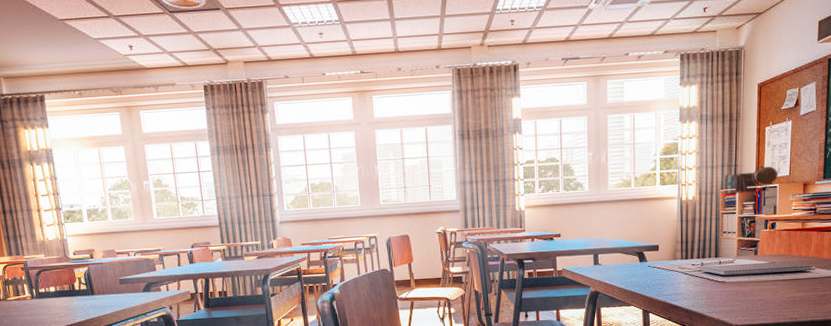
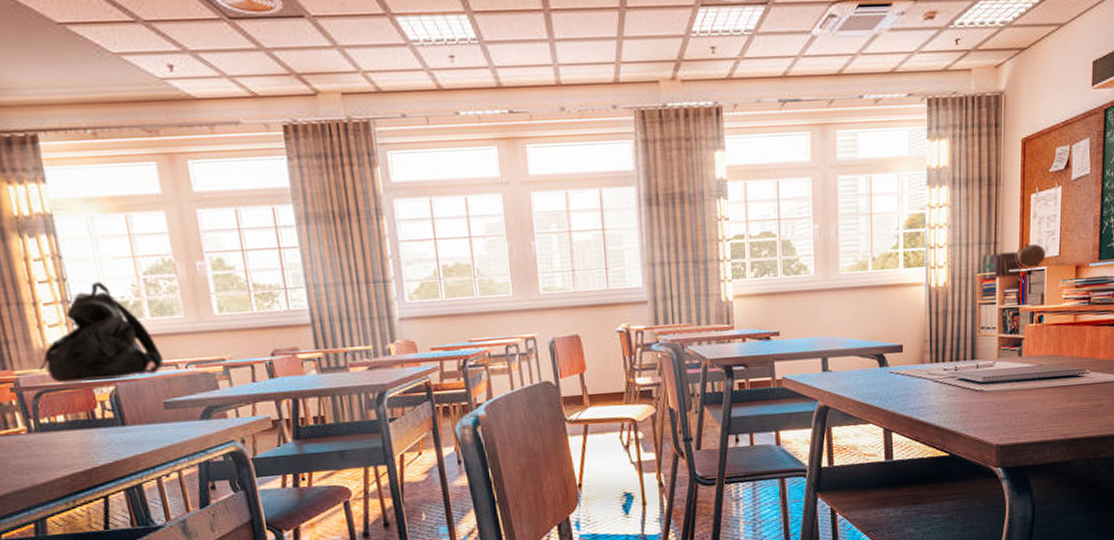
backpack: none [40,195,120,265] -> present [39,281,164,383]

